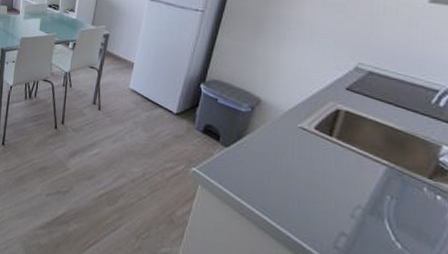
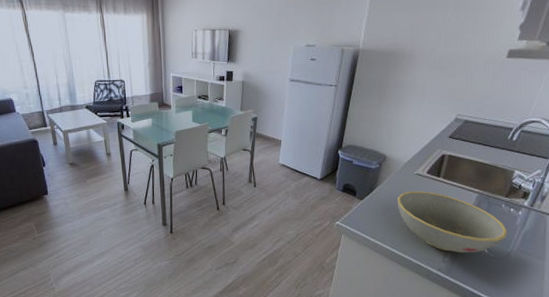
bowl: none [274,147,433,246] -> present [398,191,508,253]

